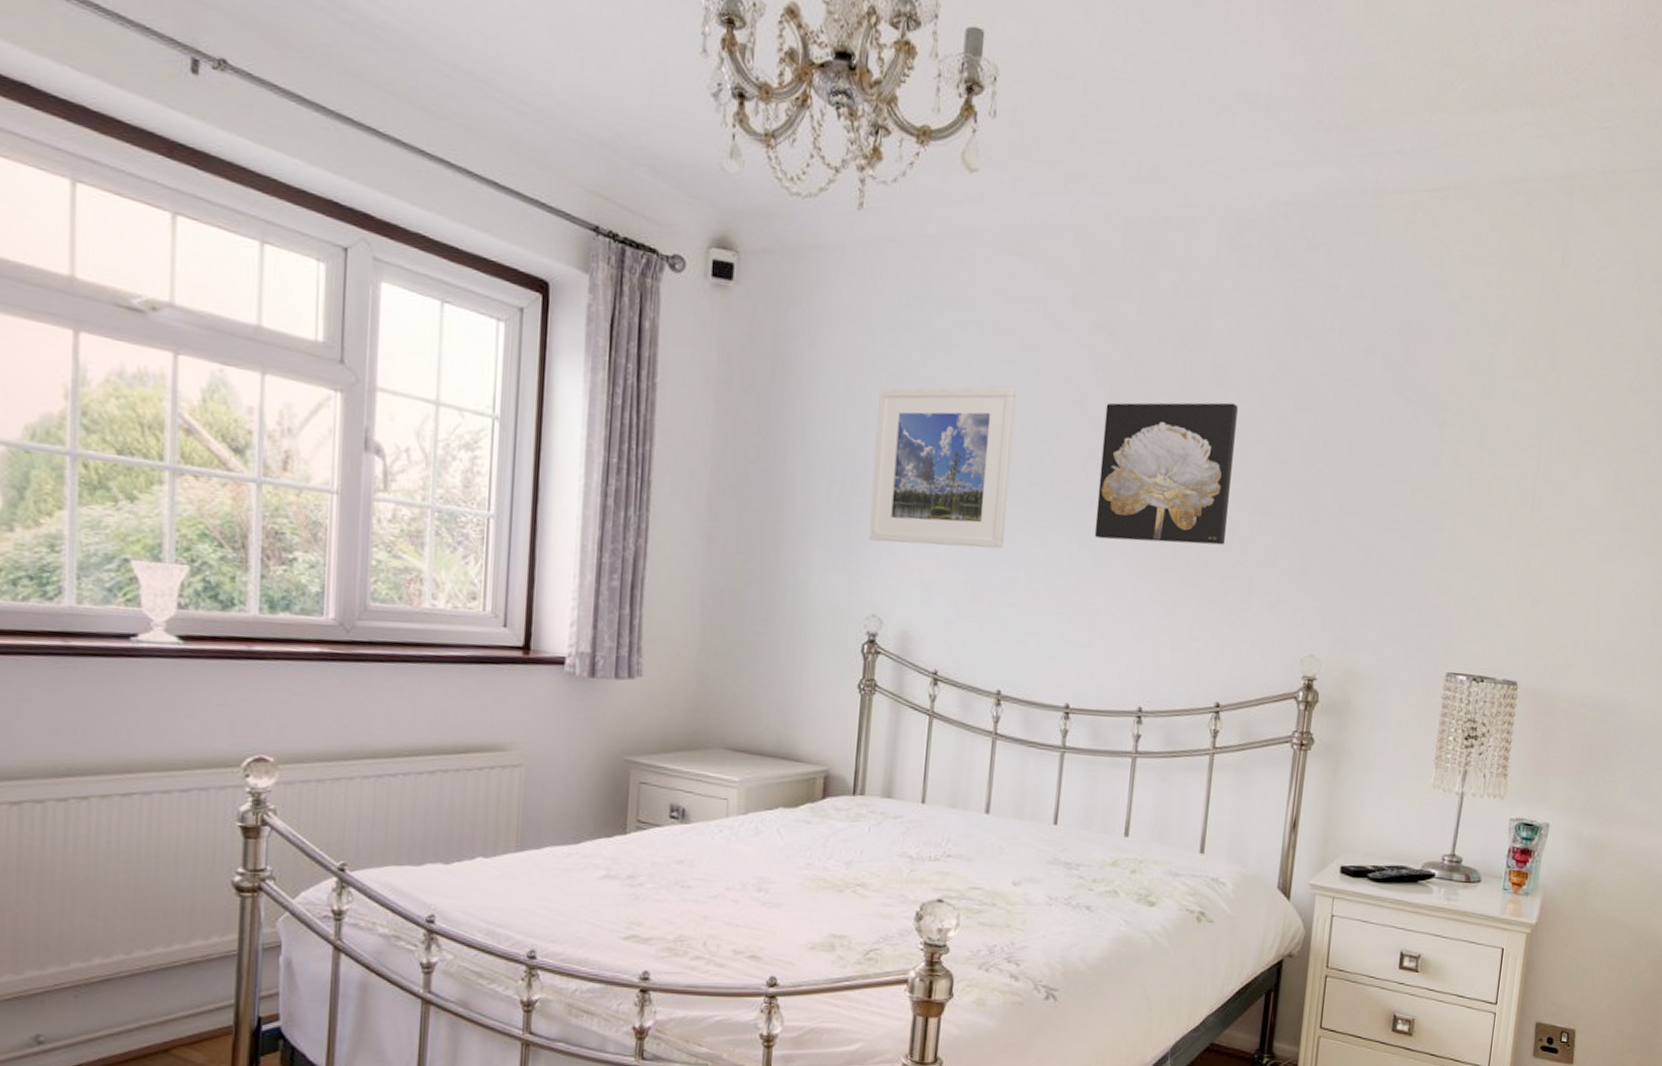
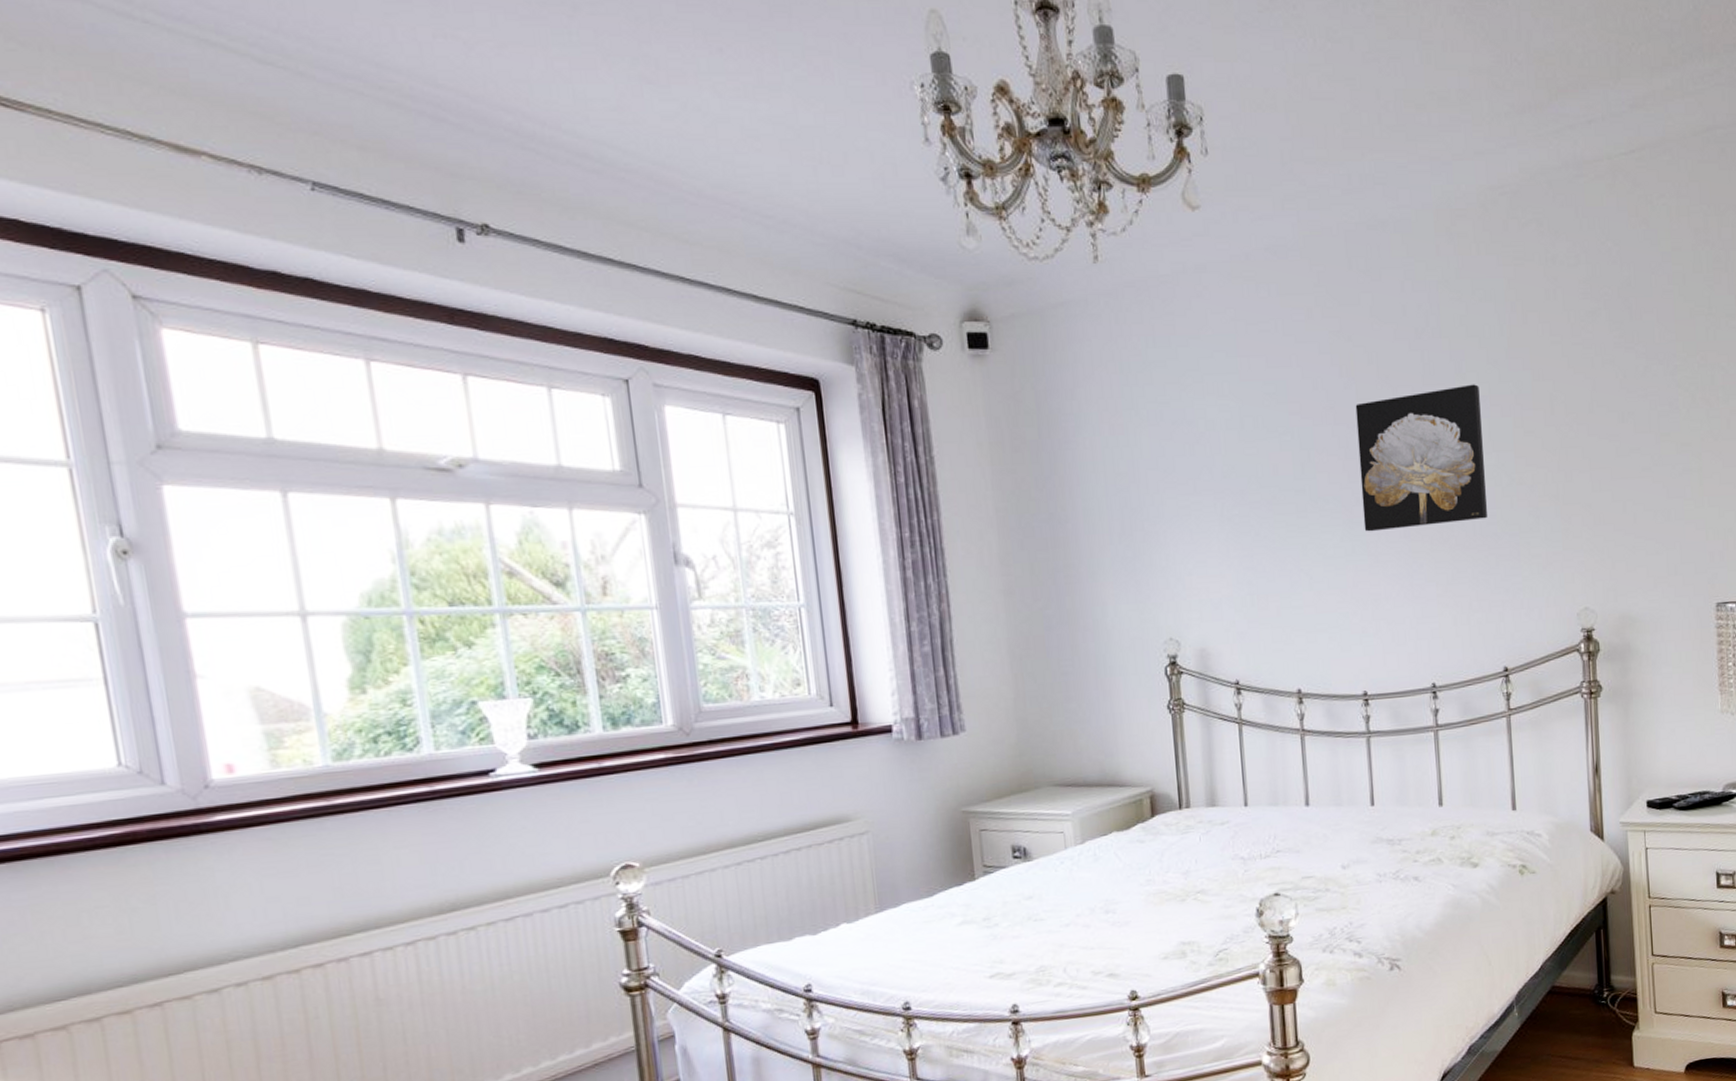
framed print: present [868,387,1017,549] -> none [1142,405,1281,570]

